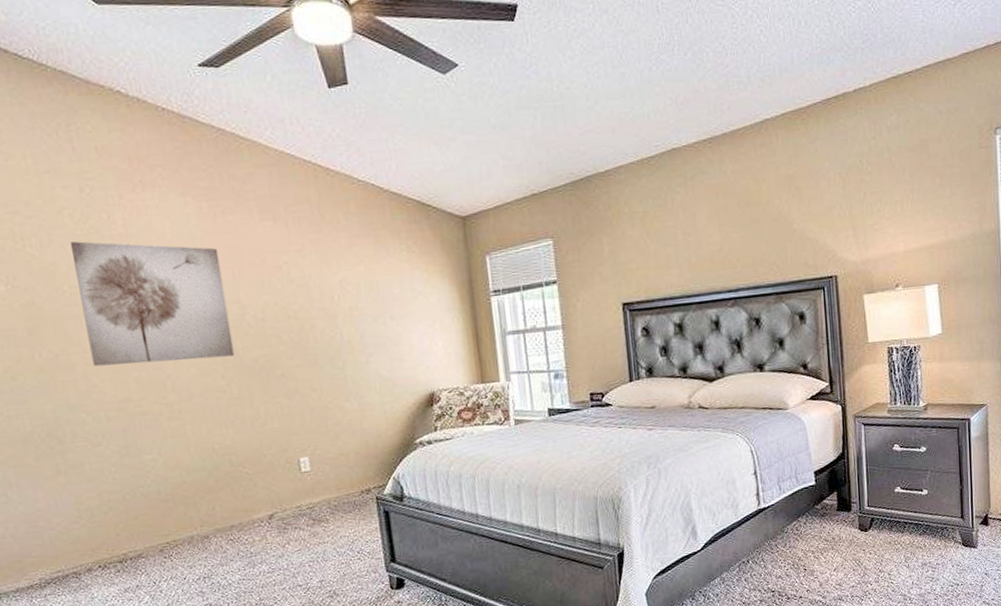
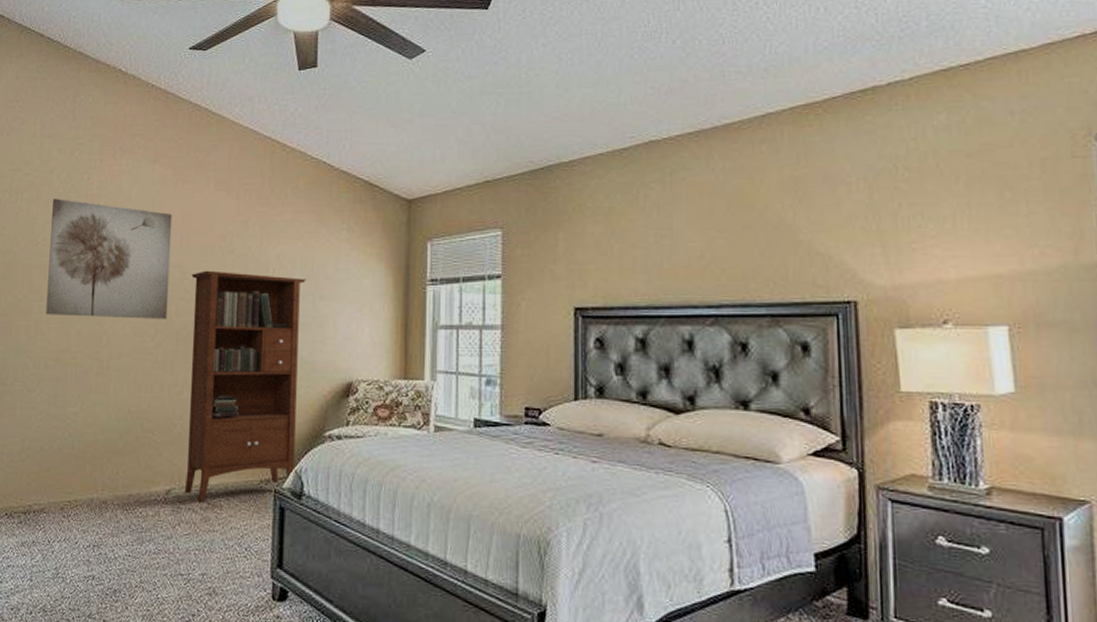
bookcase: none [252,301,394,520] -> present [184,270,306,502]

